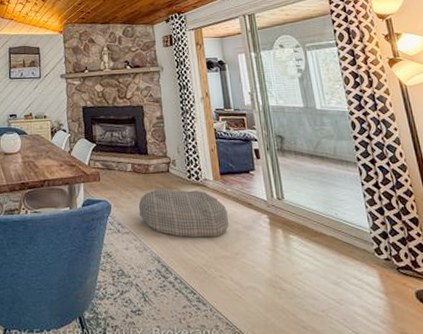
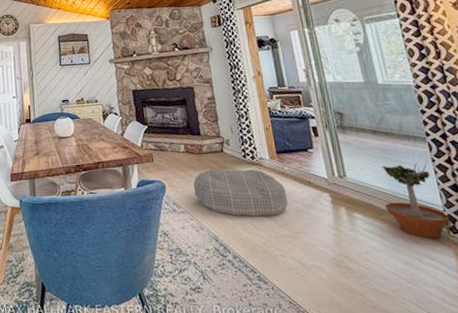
potted tree: none [316,186,376,260] -> present [381,162,451,239]

